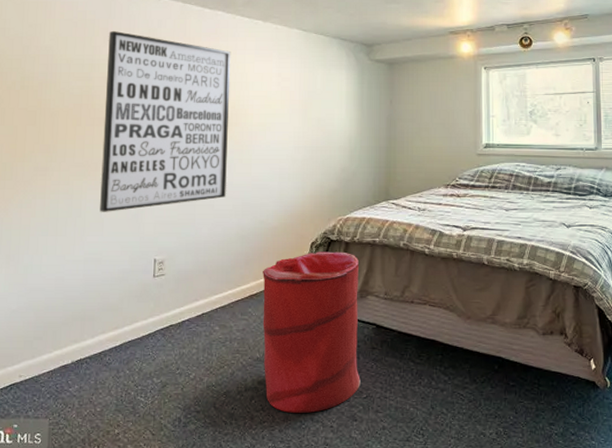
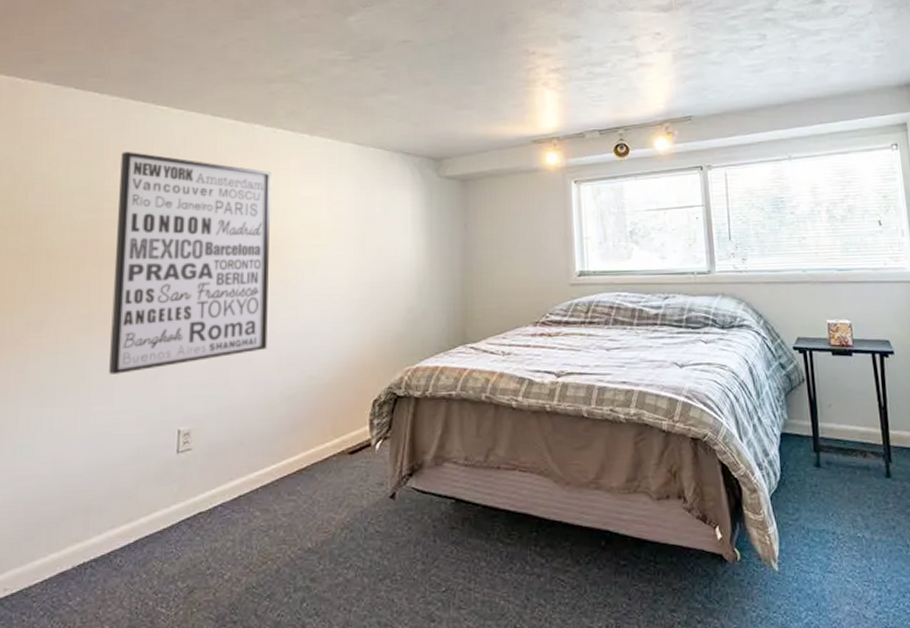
laundry hamper: present [263,251,361,413] -> none [314,409,438,616]

